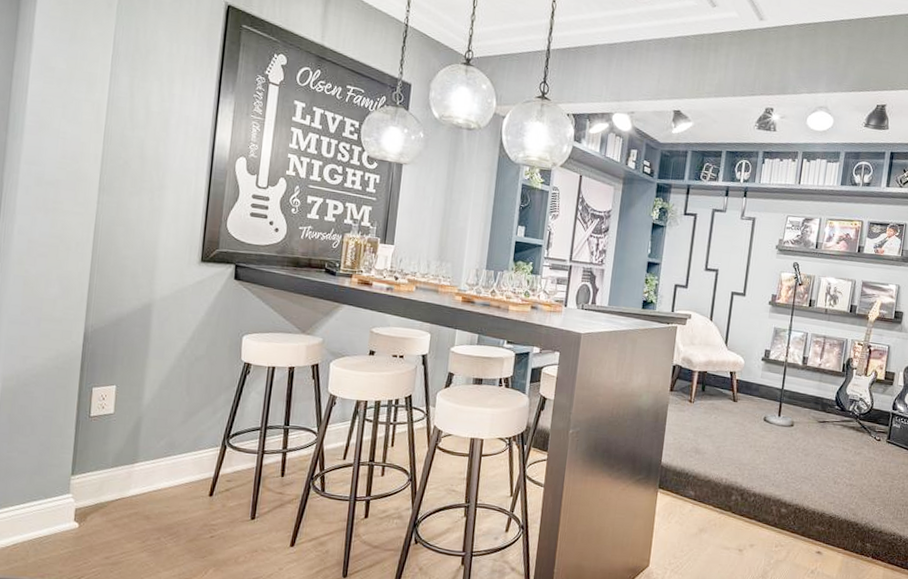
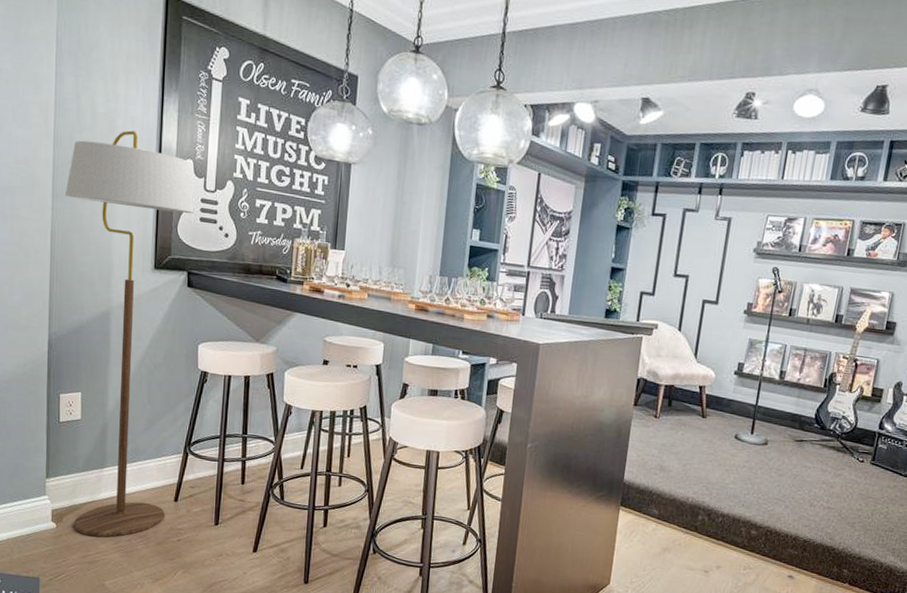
floor lamp: none [98,129,245,536] -> present [64,130,194,537]

